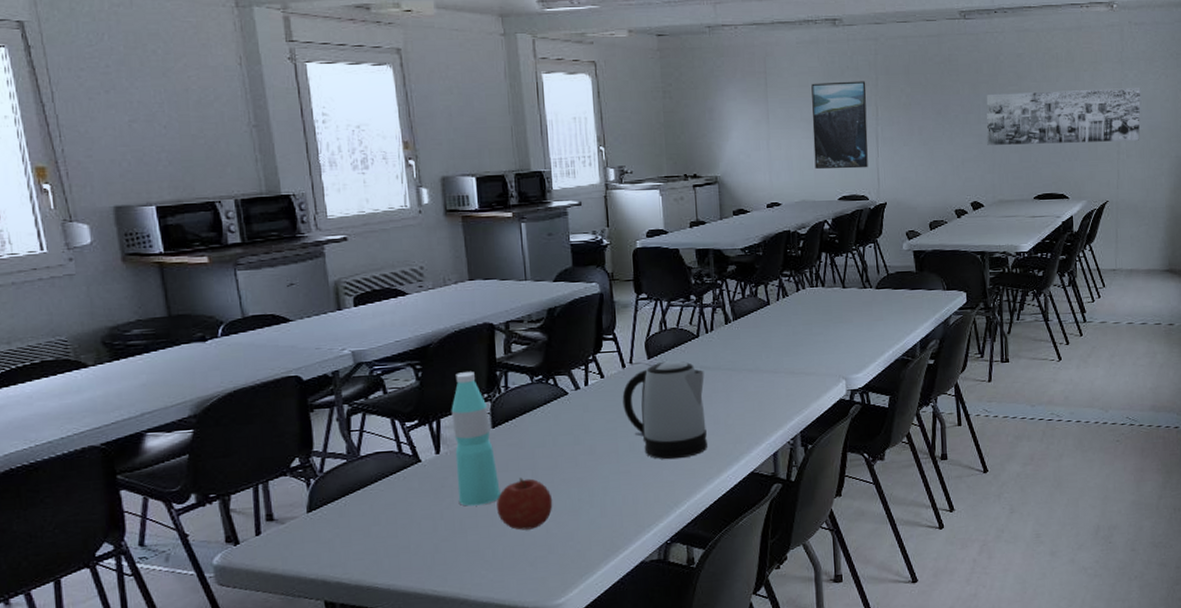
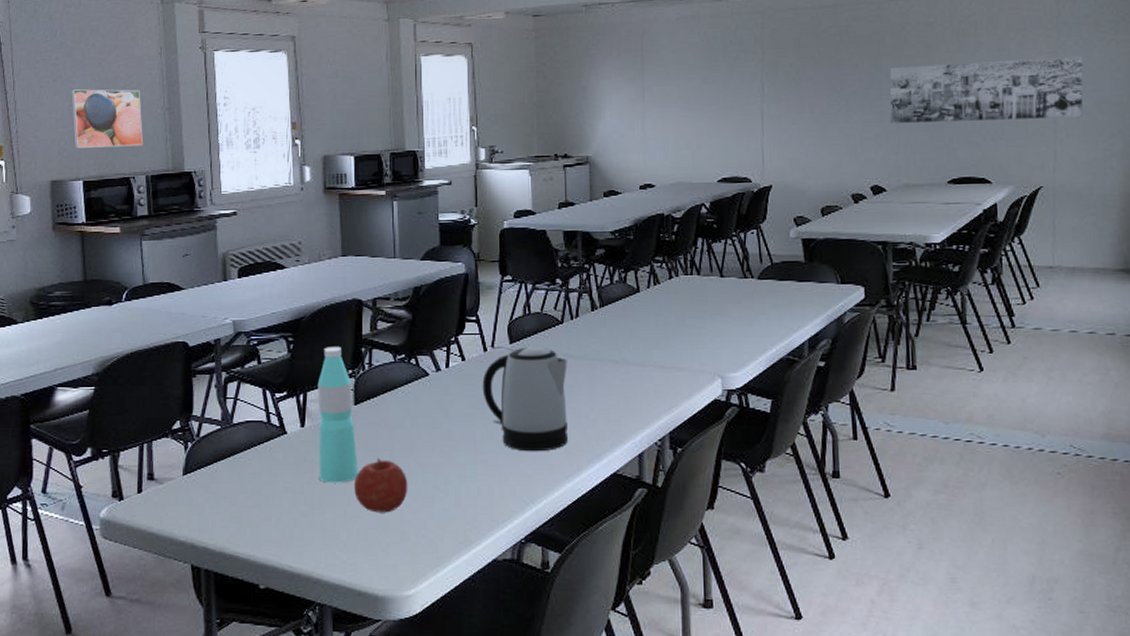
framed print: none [128,102,229,170] -> present [70,89,144,148]
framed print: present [811,81,868,170] -> none [691,56,752,150]

